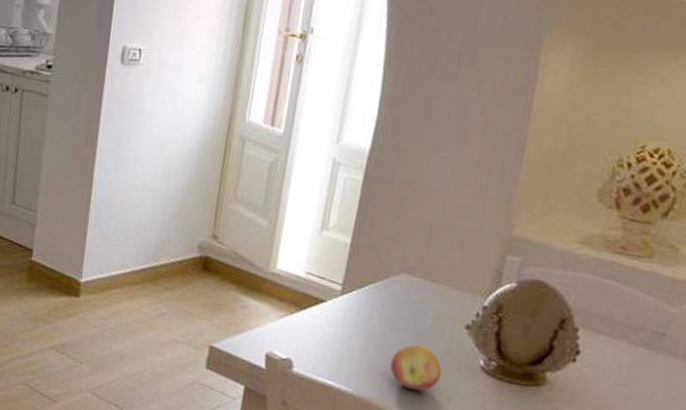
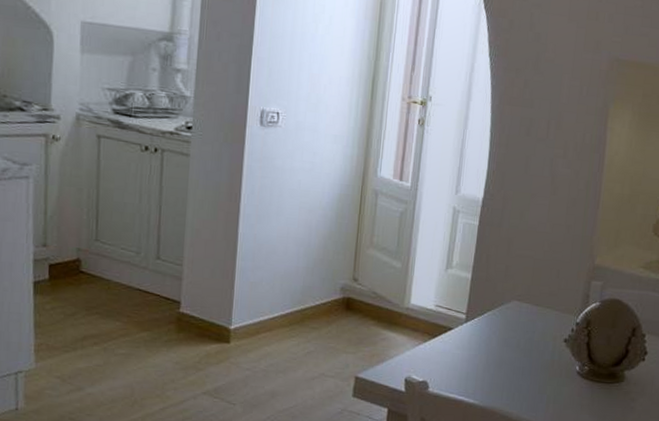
fruit: present [390,344,442,391] -> none [507,358,548,396]

